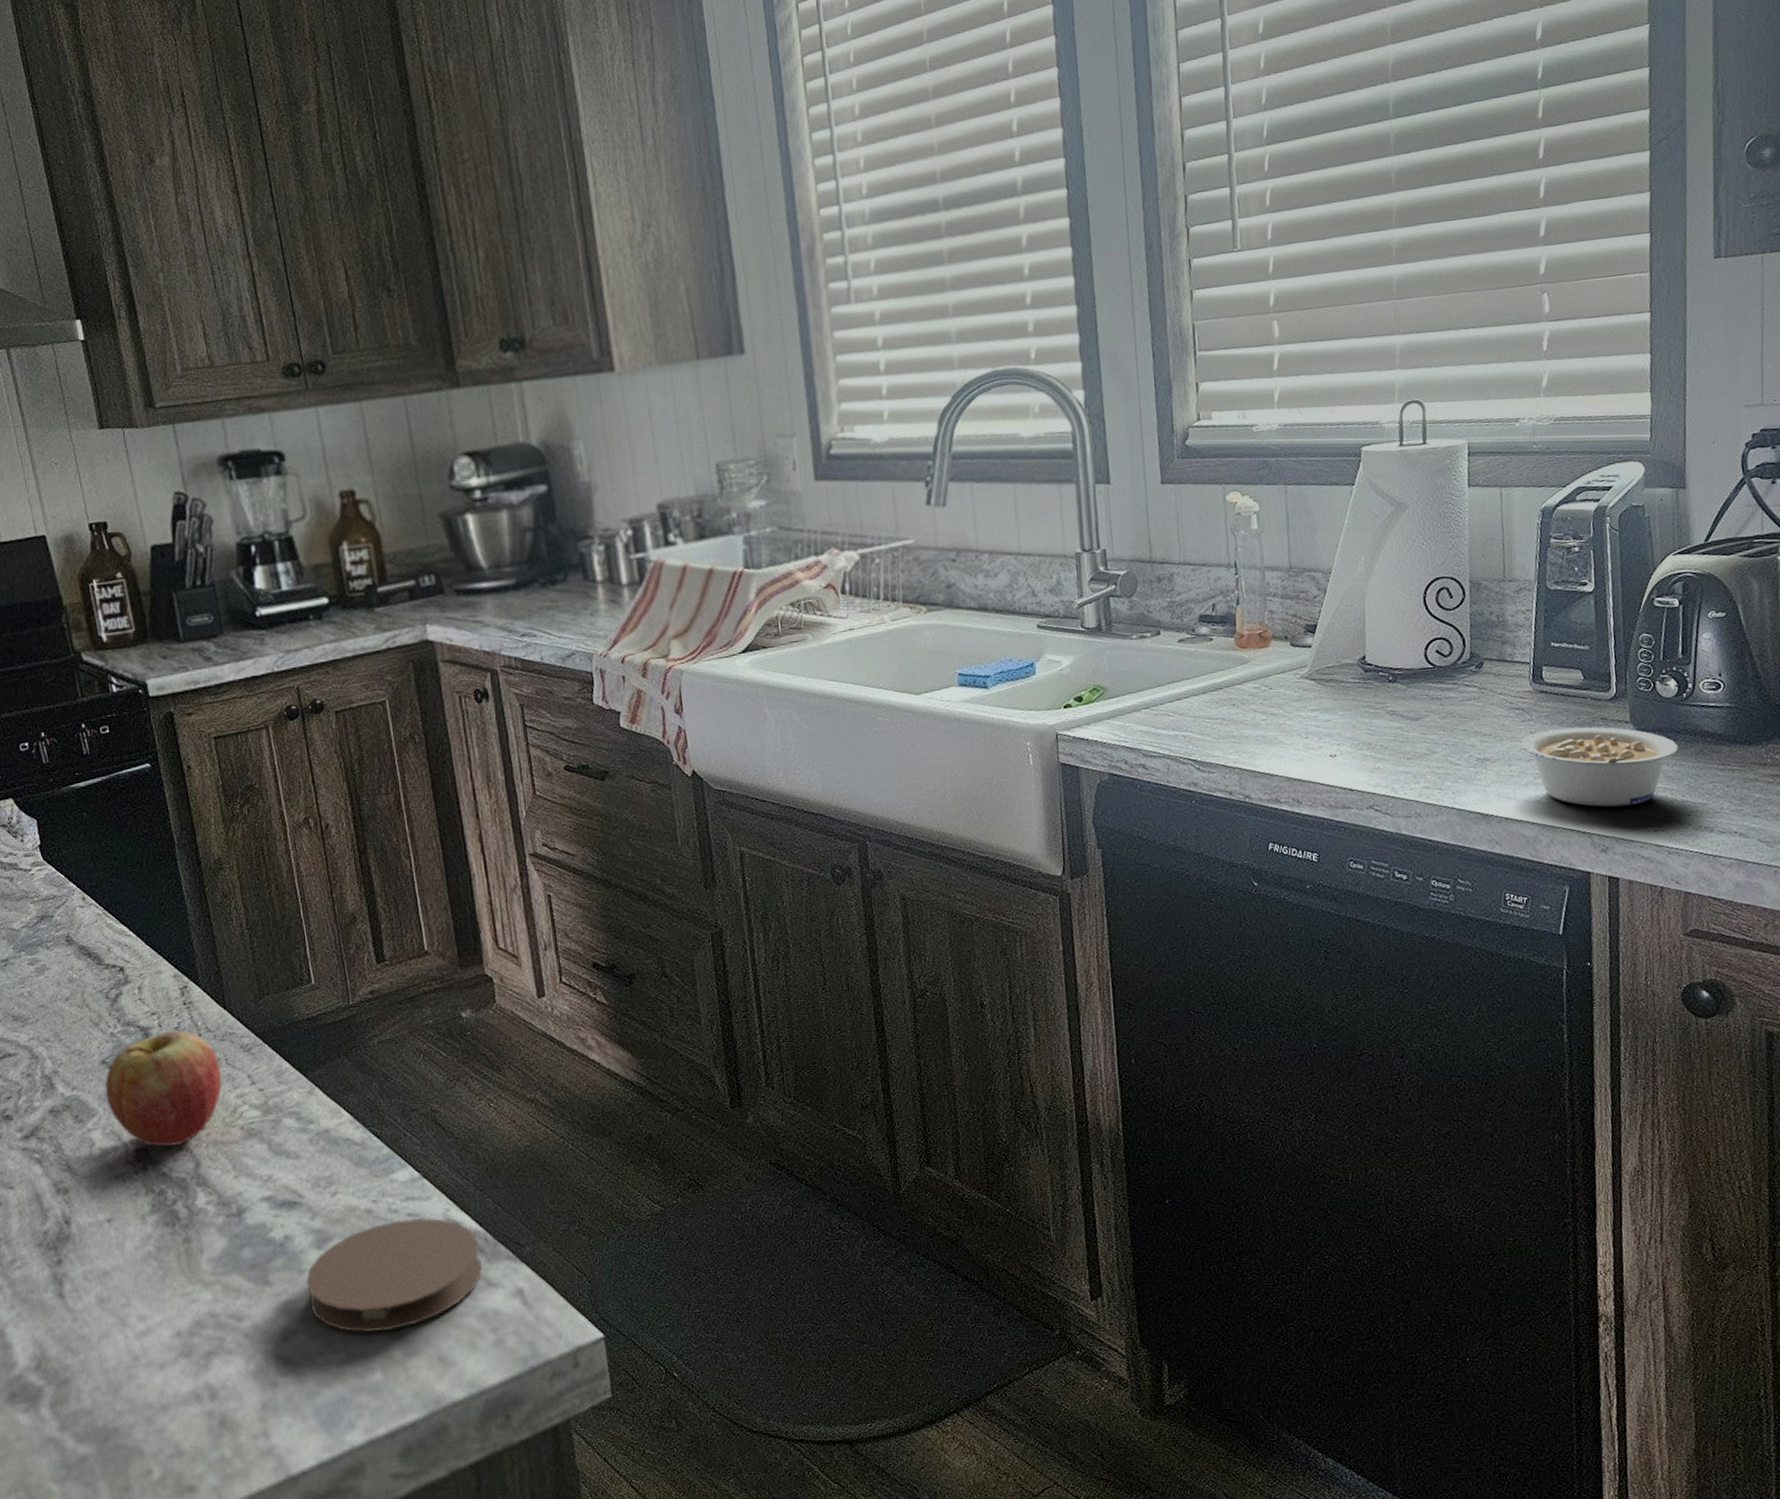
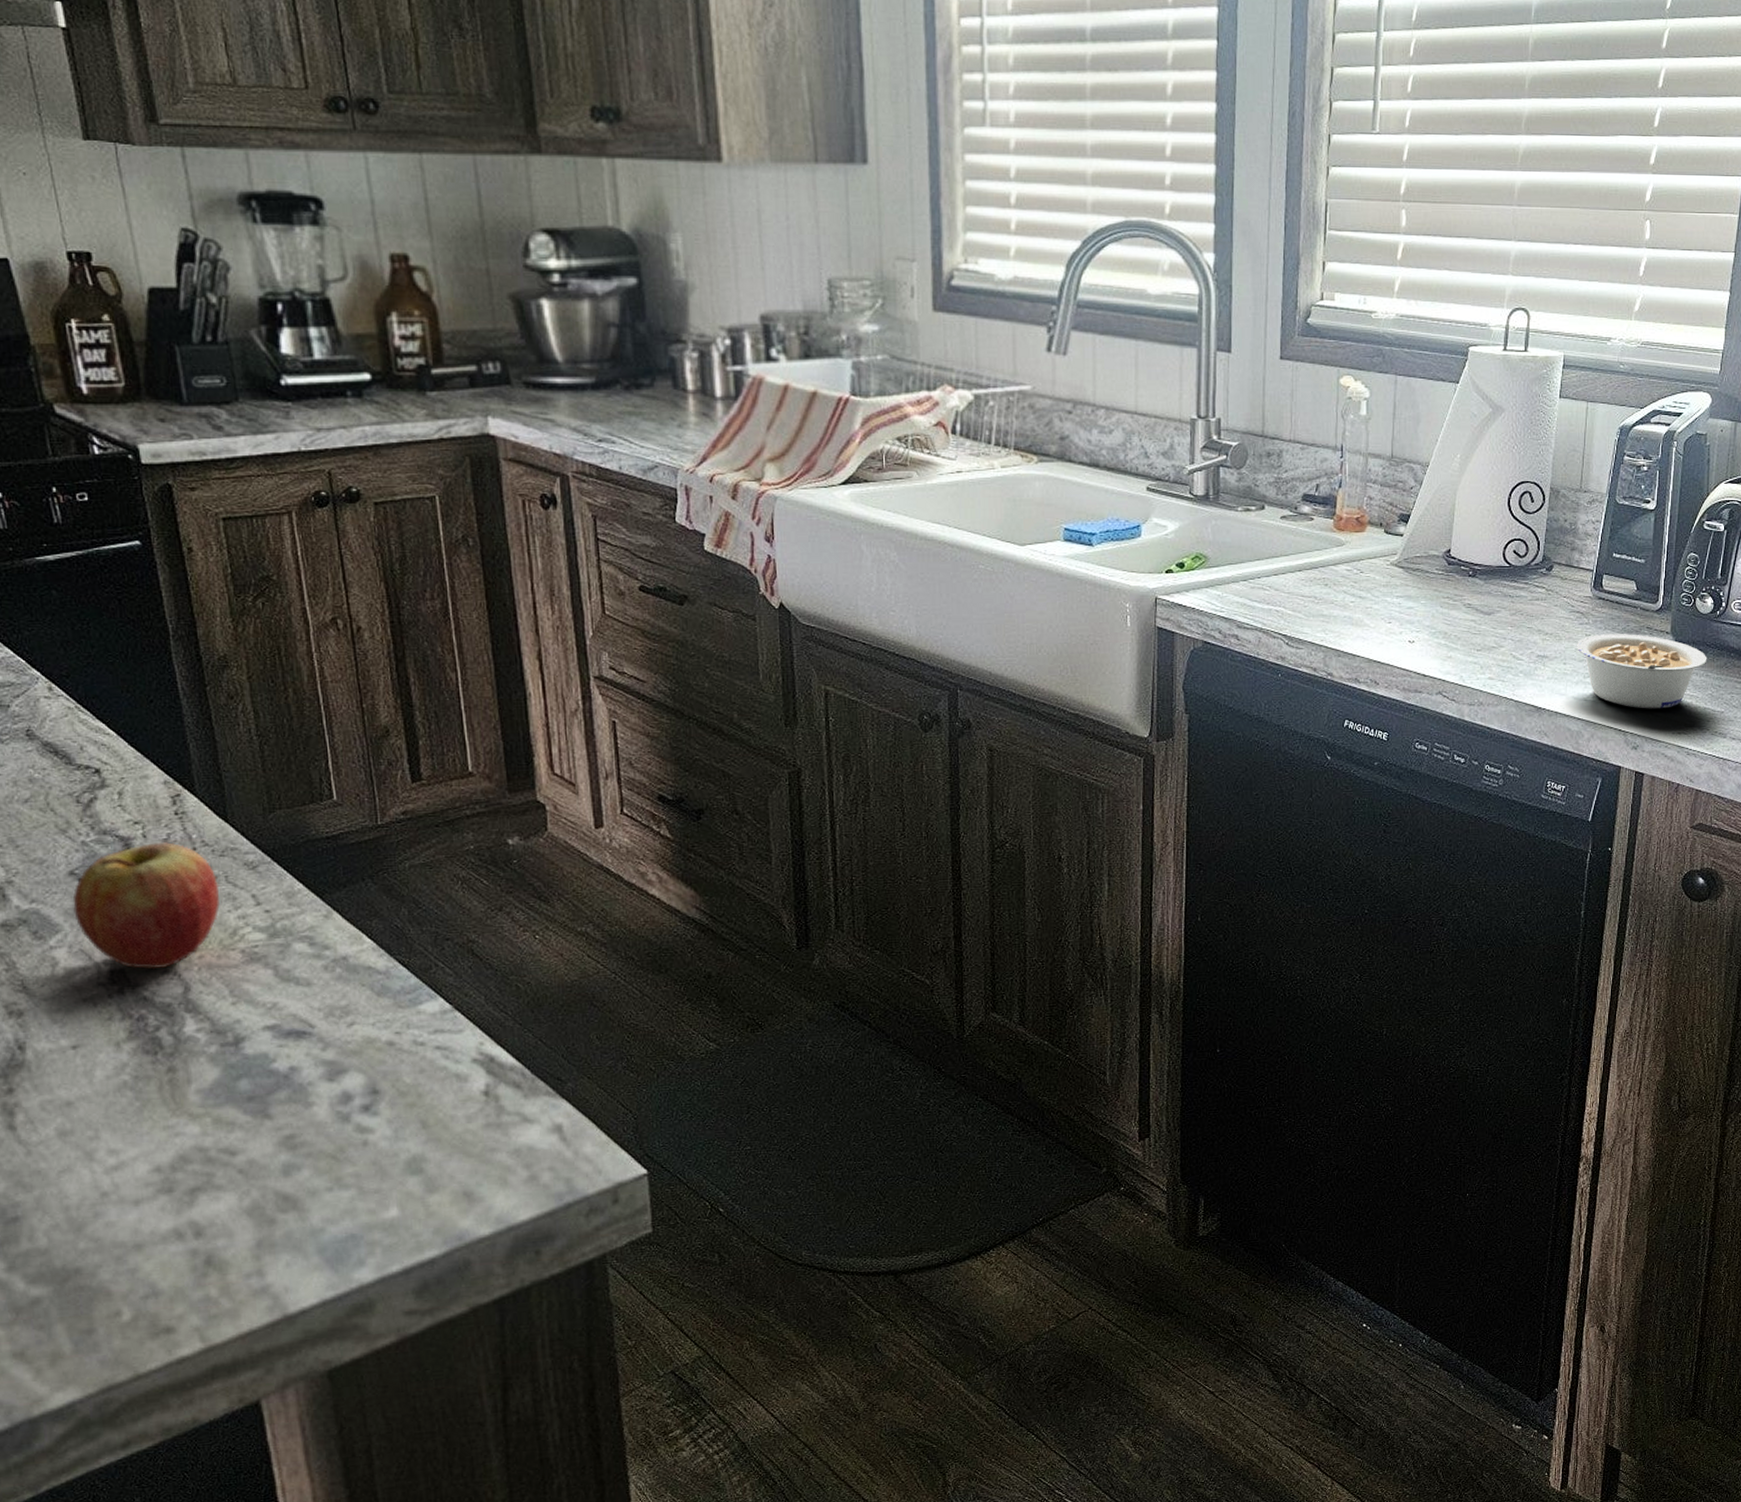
coaster: present [306,1217,482,1333] -> none [314,1050,517,1169]

